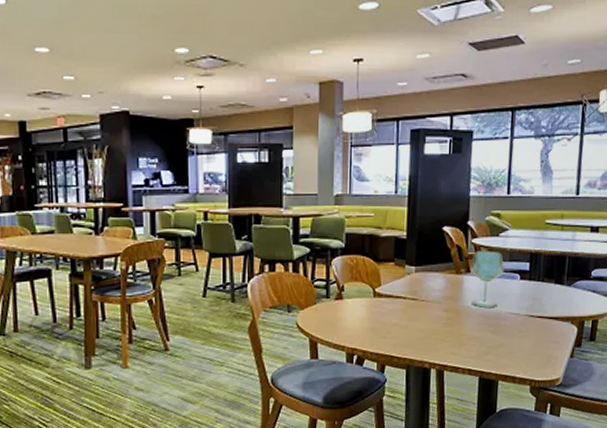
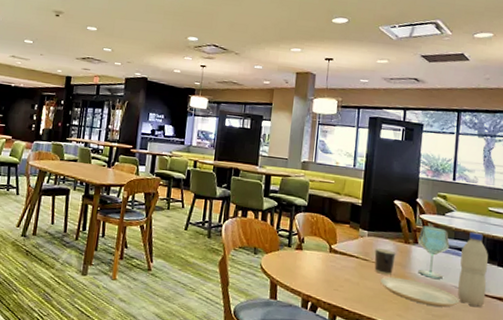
mug: none [423,284,447,312] -> present [374,248,396,275]
plate: none [431,312,516,338] -> present [380,277,460,307]
water bottle: none [513,250,545,332] -> present [458,231,488,307]

